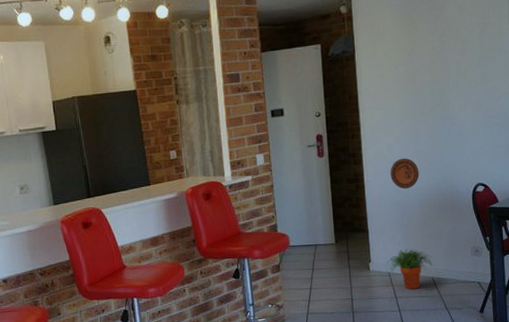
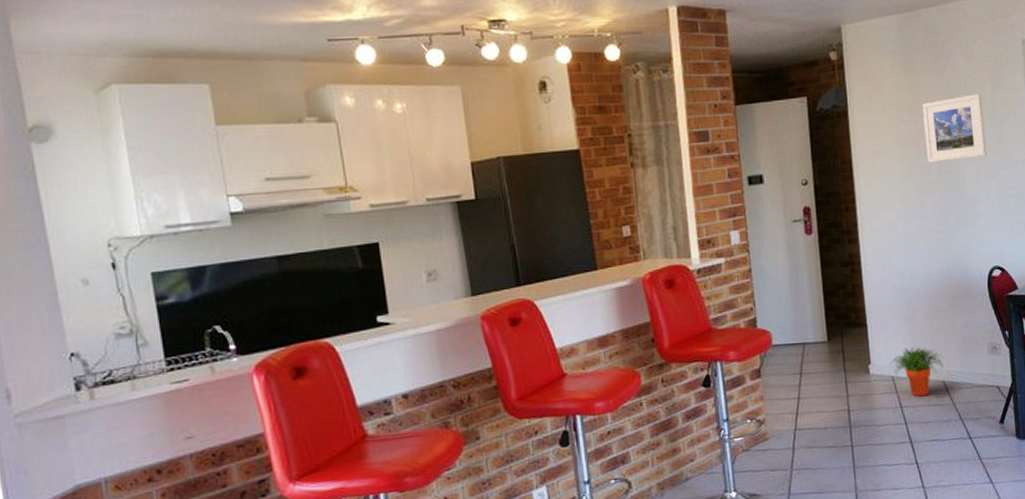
decorative plate: present [390,158,419,189] -> none [891,236,926,274]
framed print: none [419,38,474,97] -> present [922,94,987,163]

